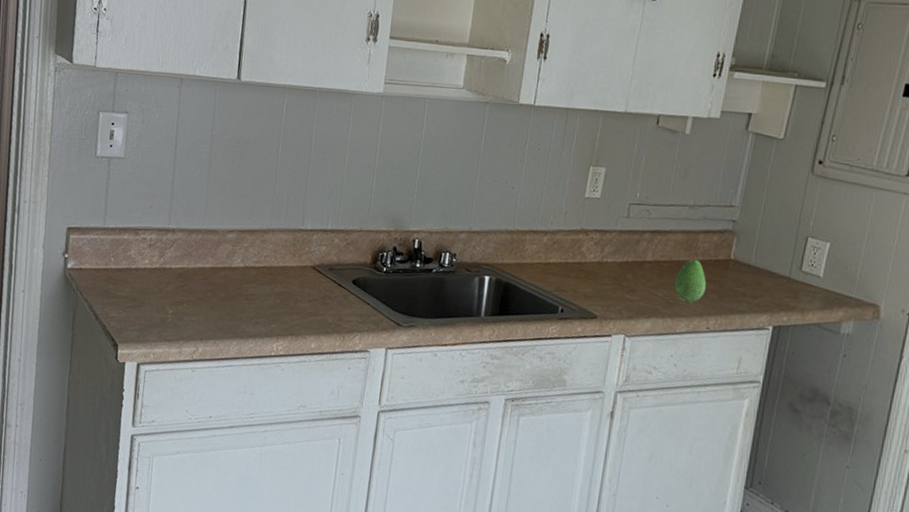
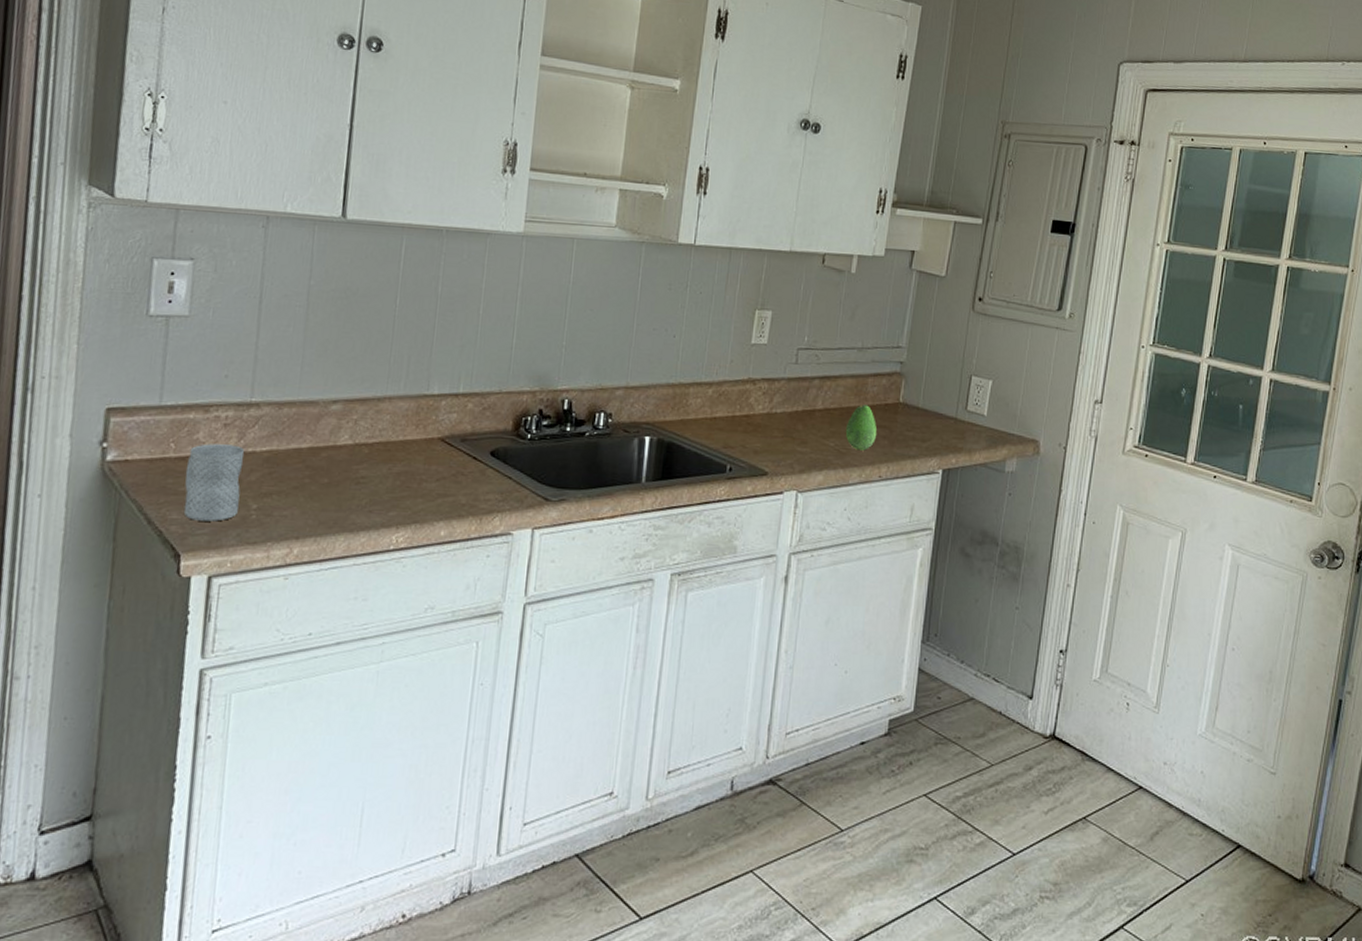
mug: none [120,259,164,321] -> present [183,443,245,522]

